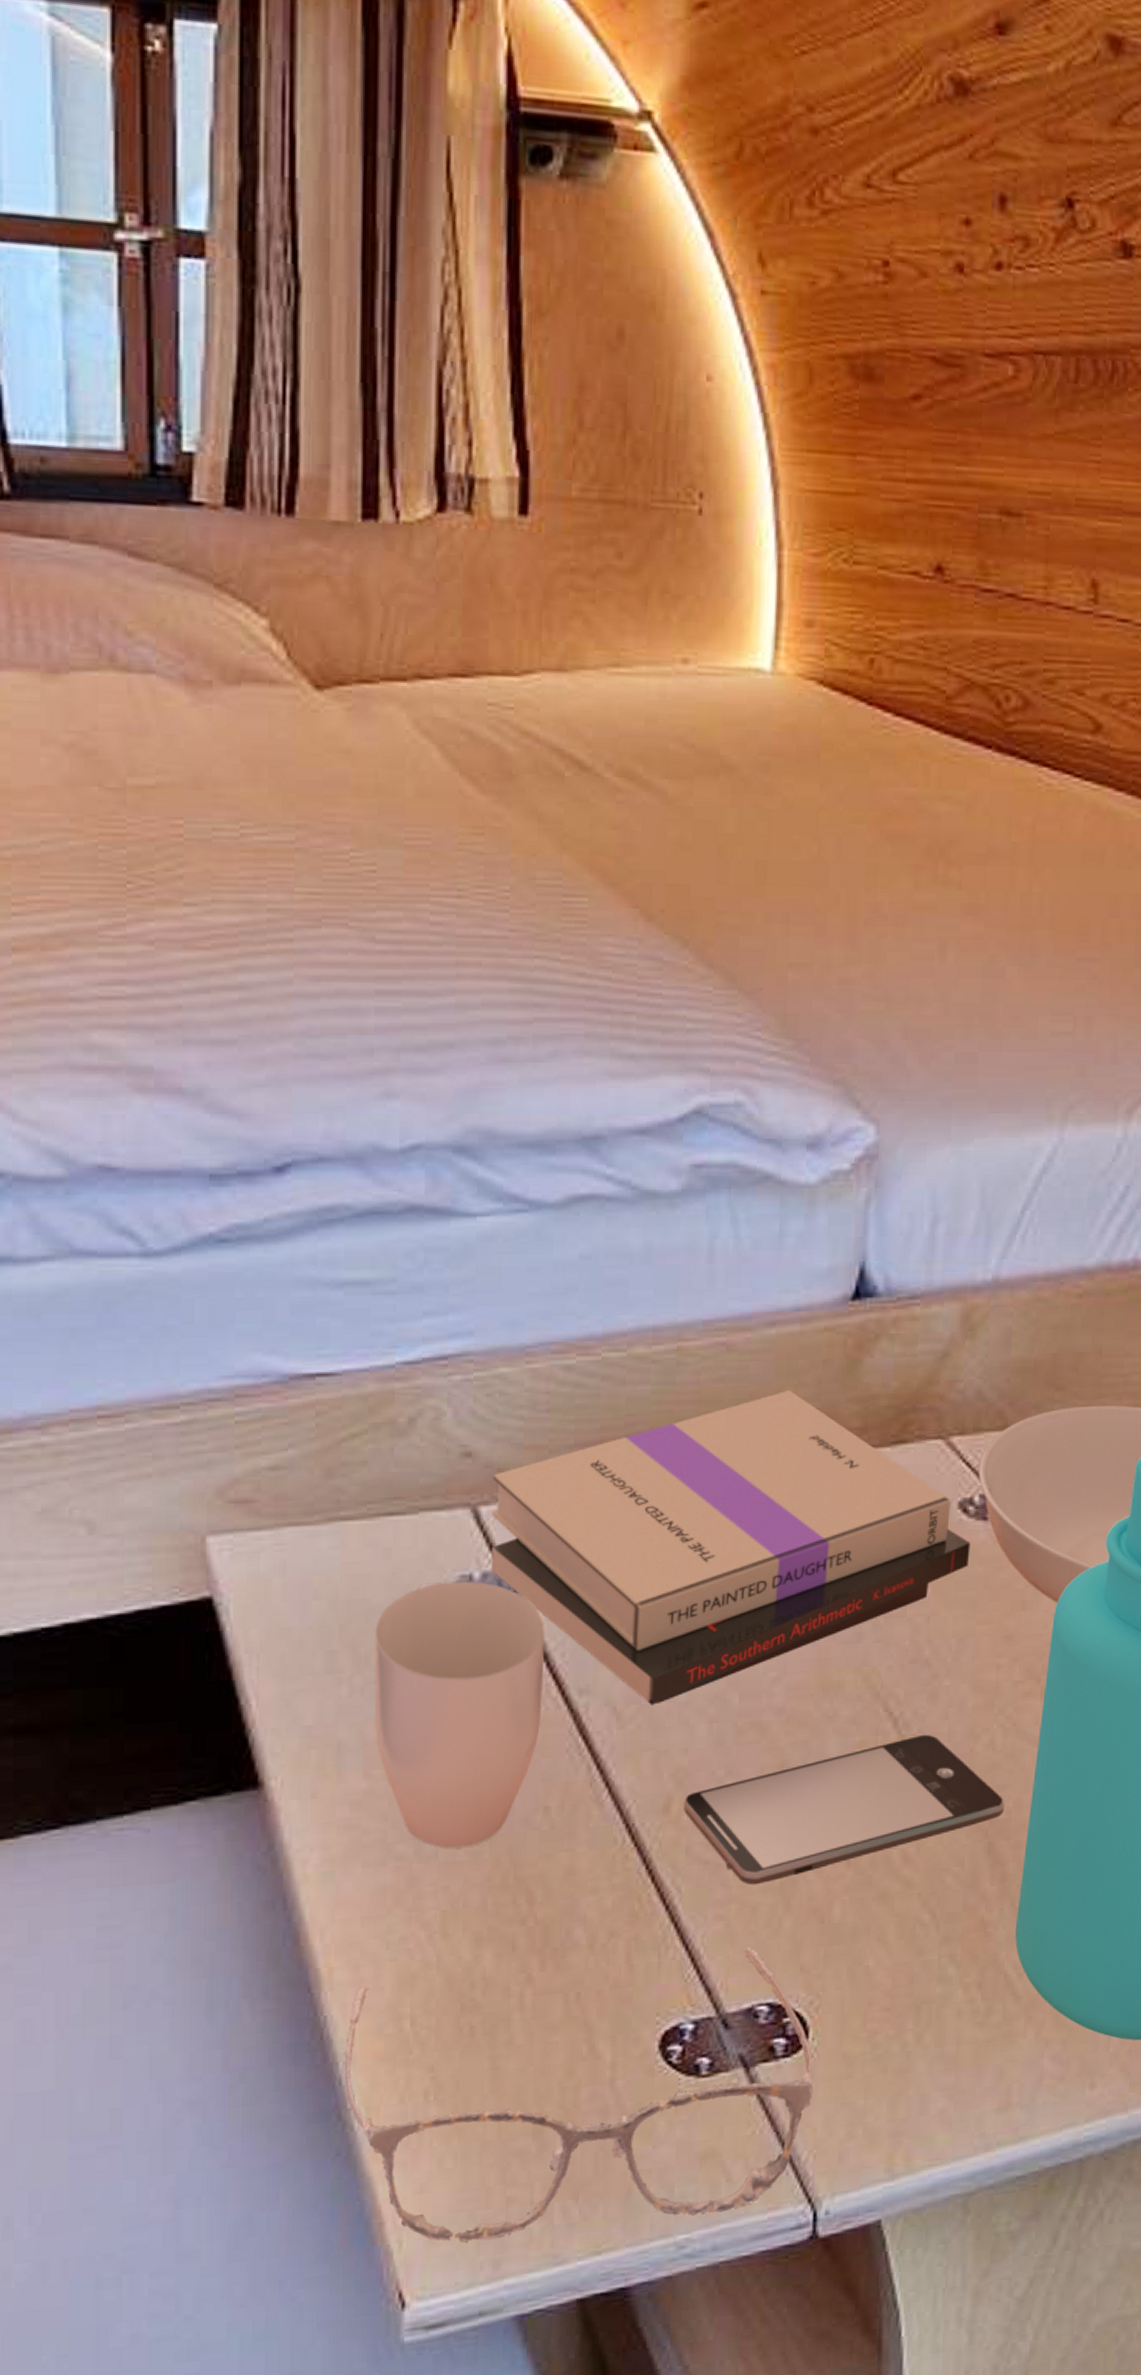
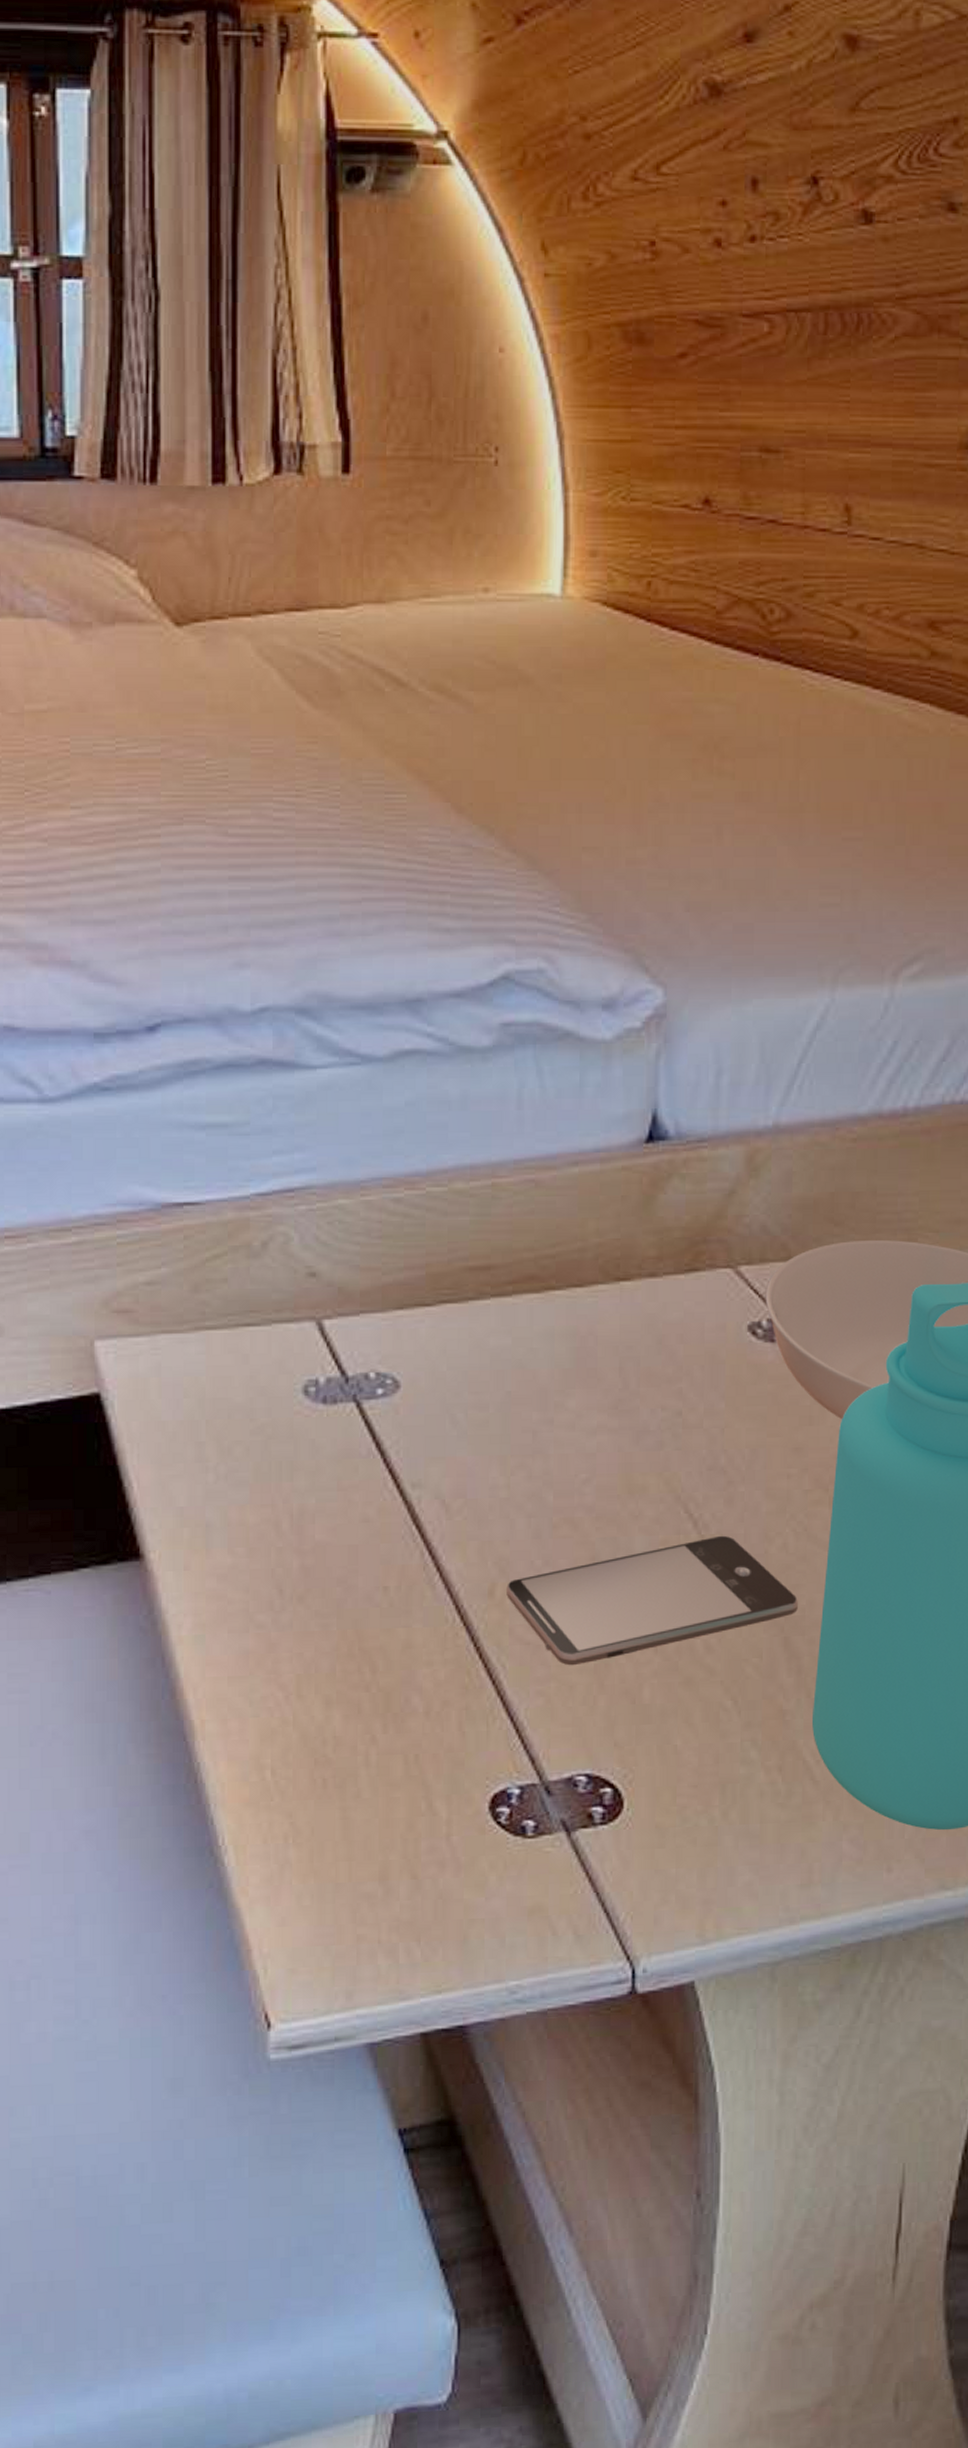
spectacles: present [344,1946,814,2244] -> none [215,1721,630,1975]
mug: present [374,1581,546,1848] -> none [236,1385,382,1619]
books: present [490,1391,971,1705] -> none [333,1223,760,1500]

